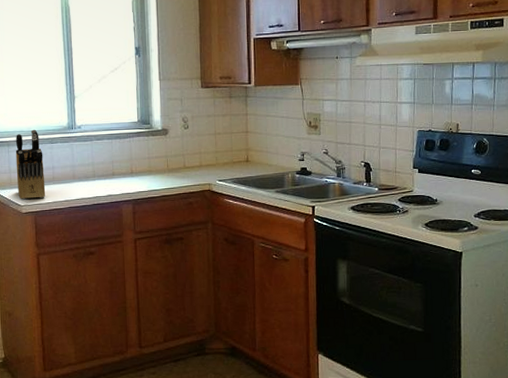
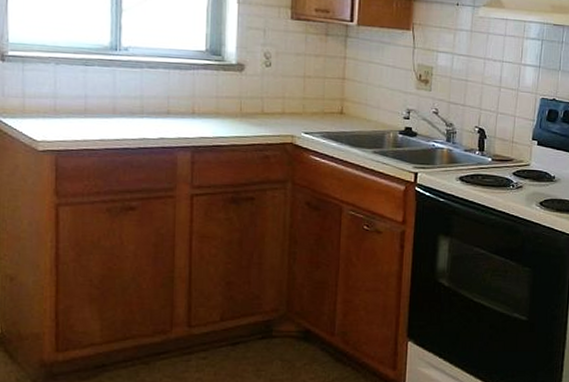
knife block: present [15,129,46,200] -> none [32,45,74,134]

